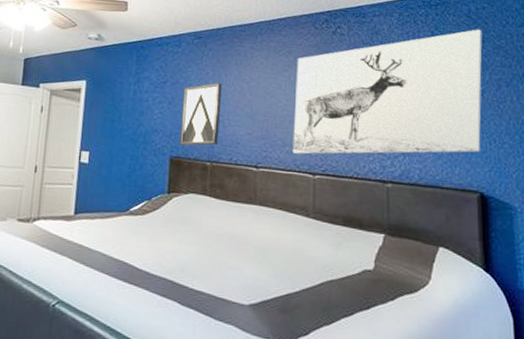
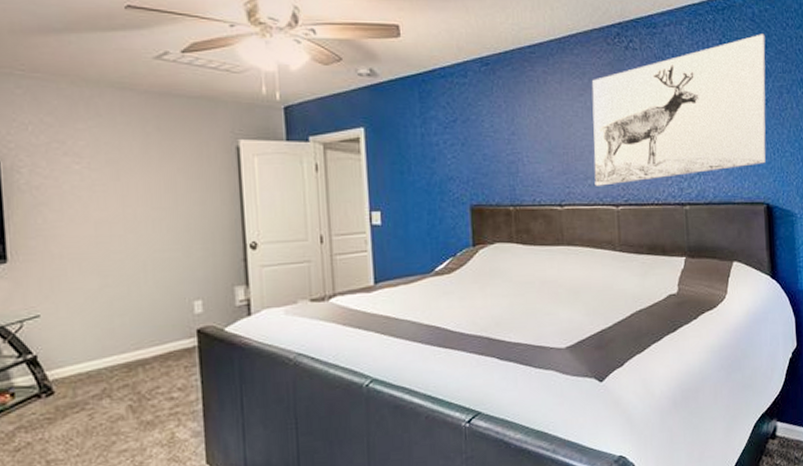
wall art: present [180,83,221,147] -> none [476,116,519,193]

